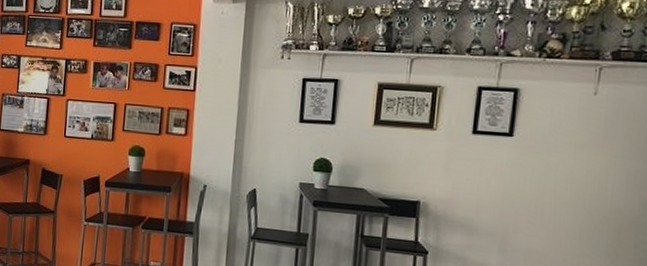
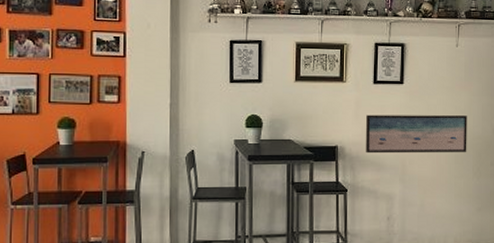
wall art: none [456,169,603,227] -> present [366,115,467,154]

